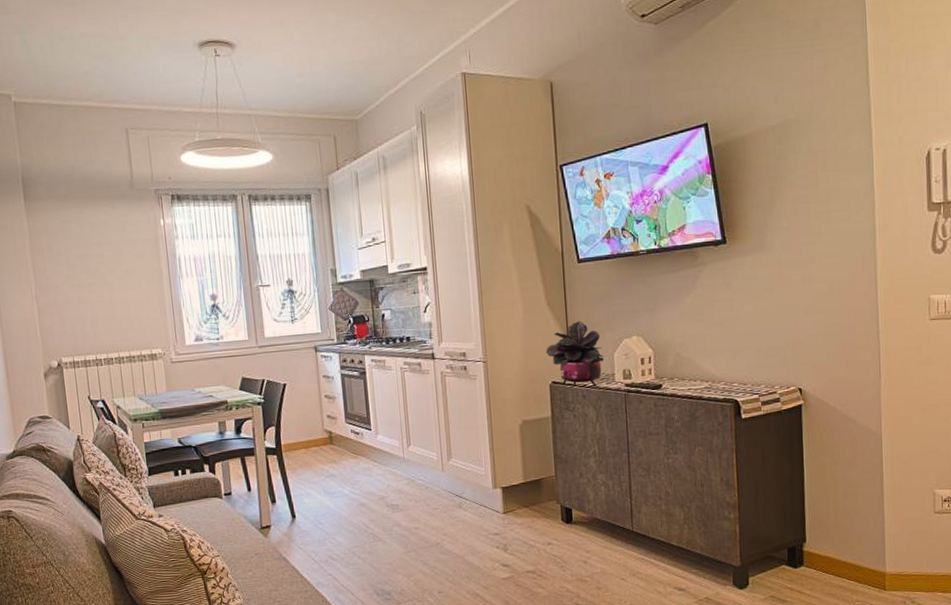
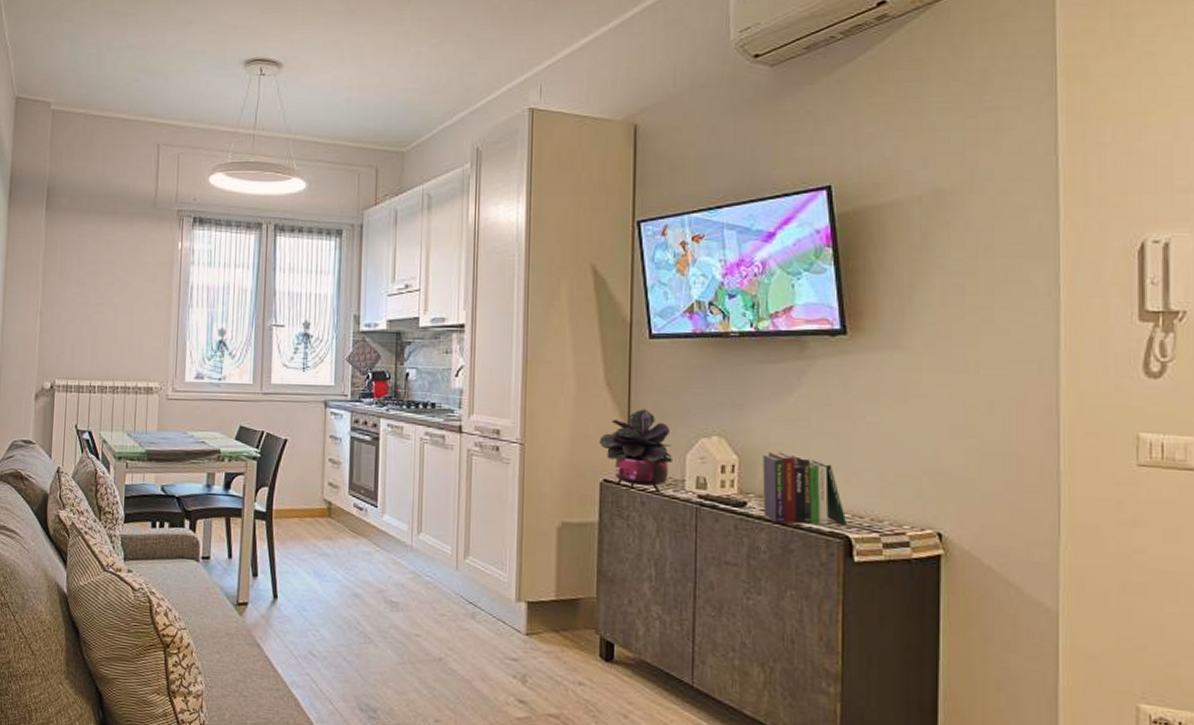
books: none [671,342,736,398] -> present [762,451,848,526]

